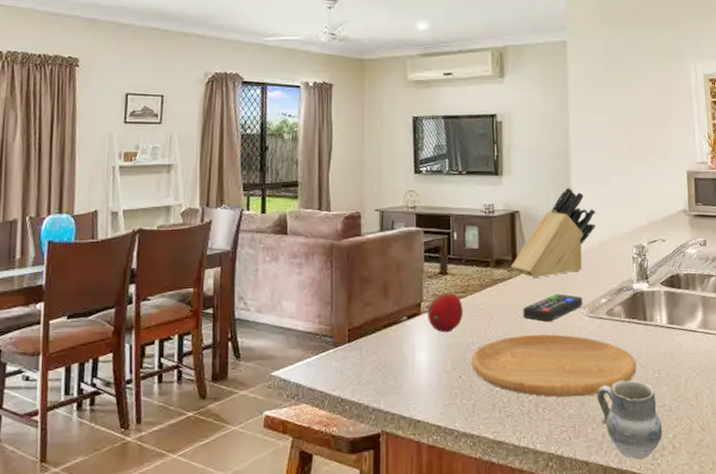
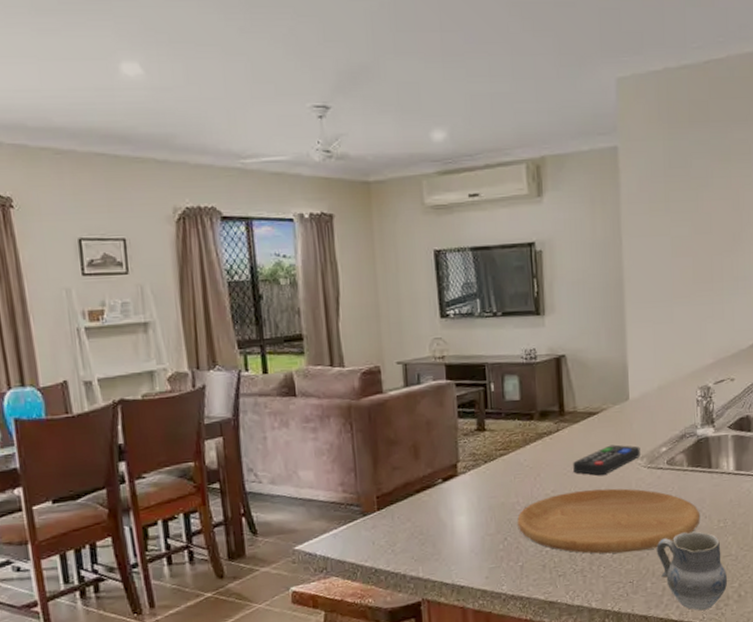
fruit: present [428,292,463,333] -> none [465,450,505,494]
knife block: present [511,187,596,279] -> none [558,324,655,430]

